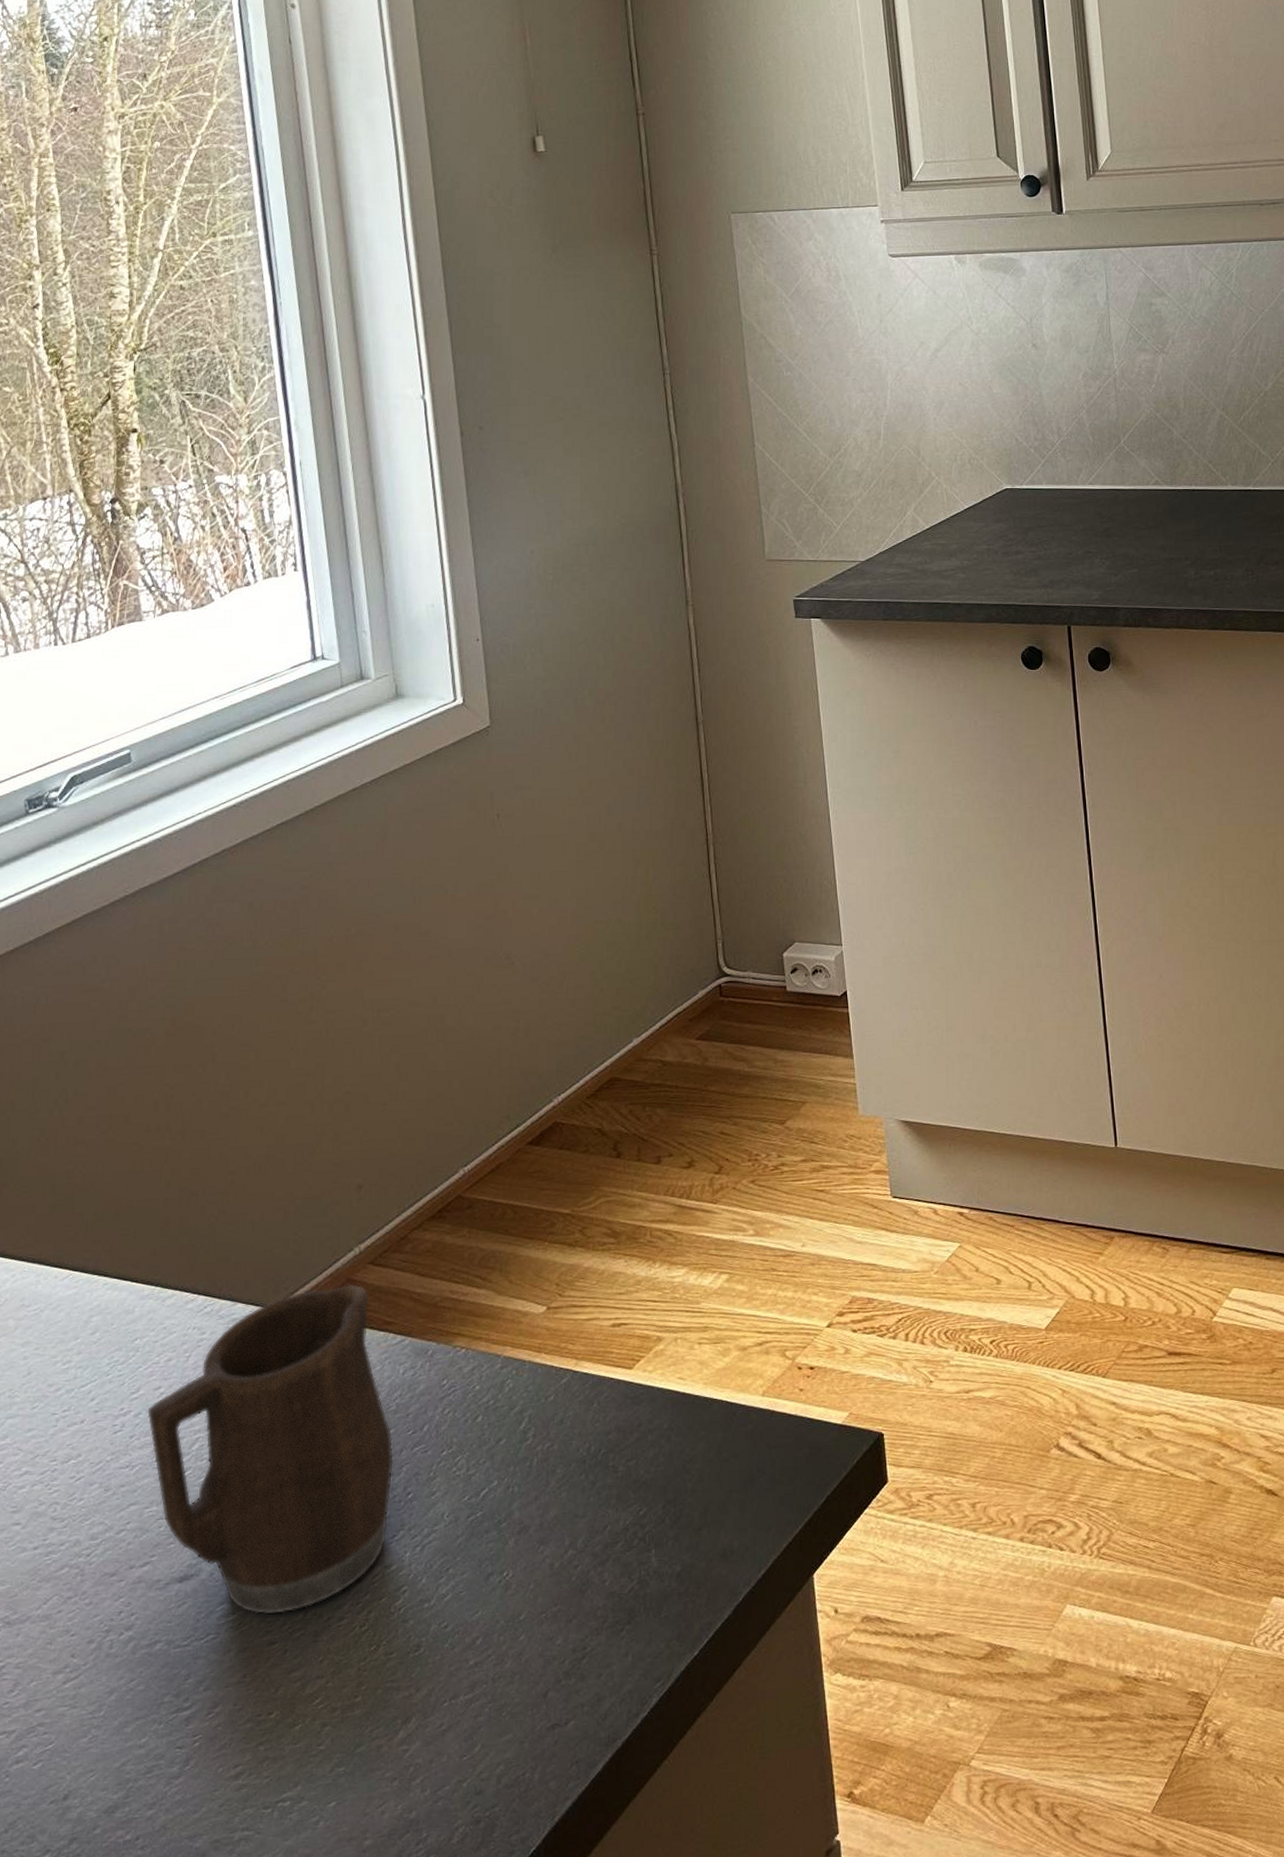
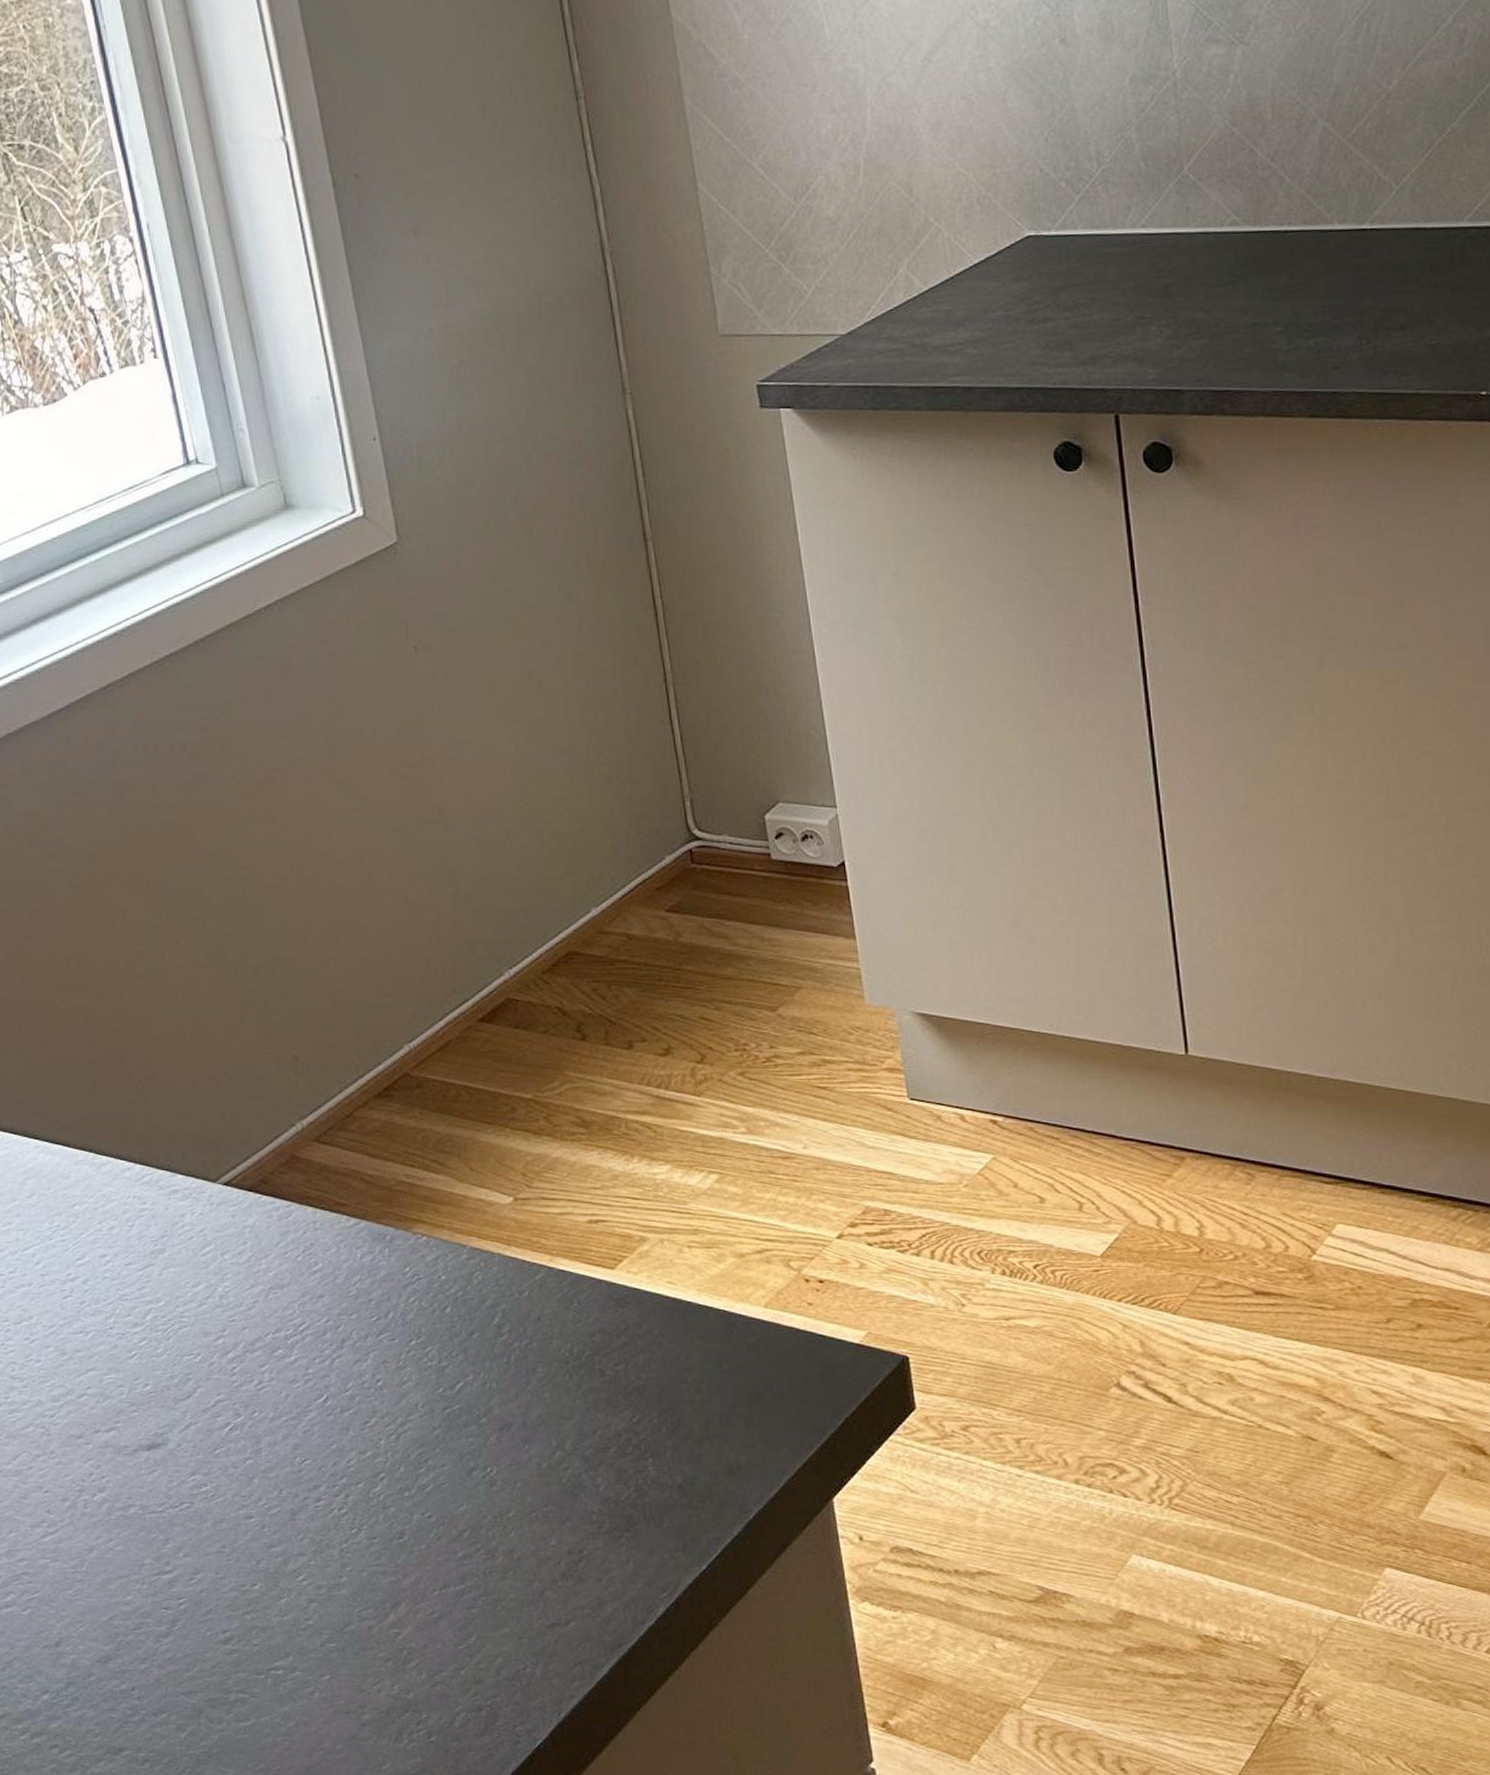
mug: present [147,1284,394,1615] -> none [95,1162,360,1490]

